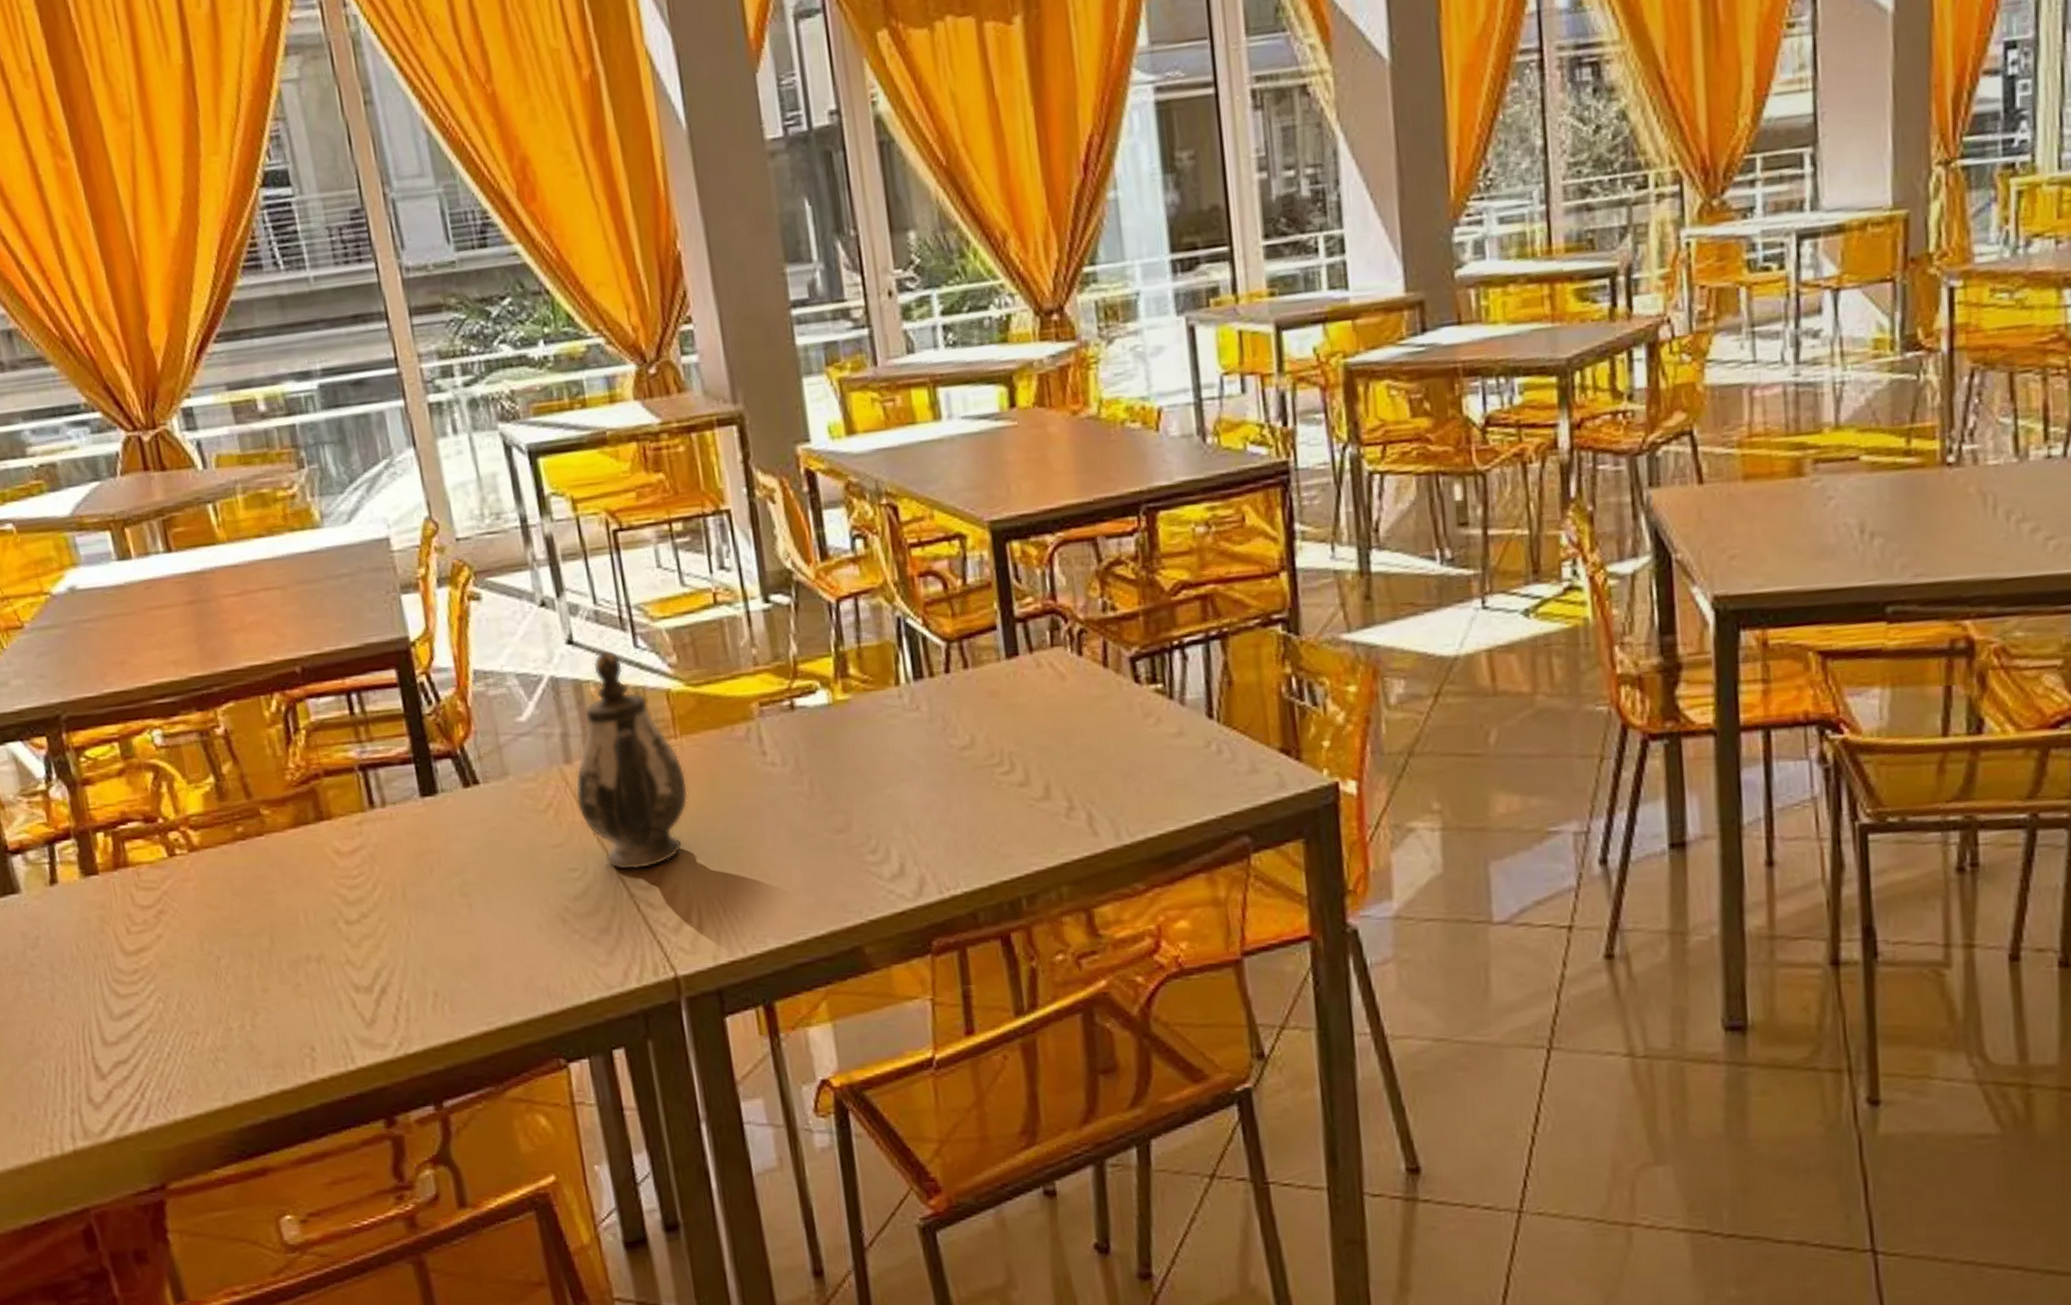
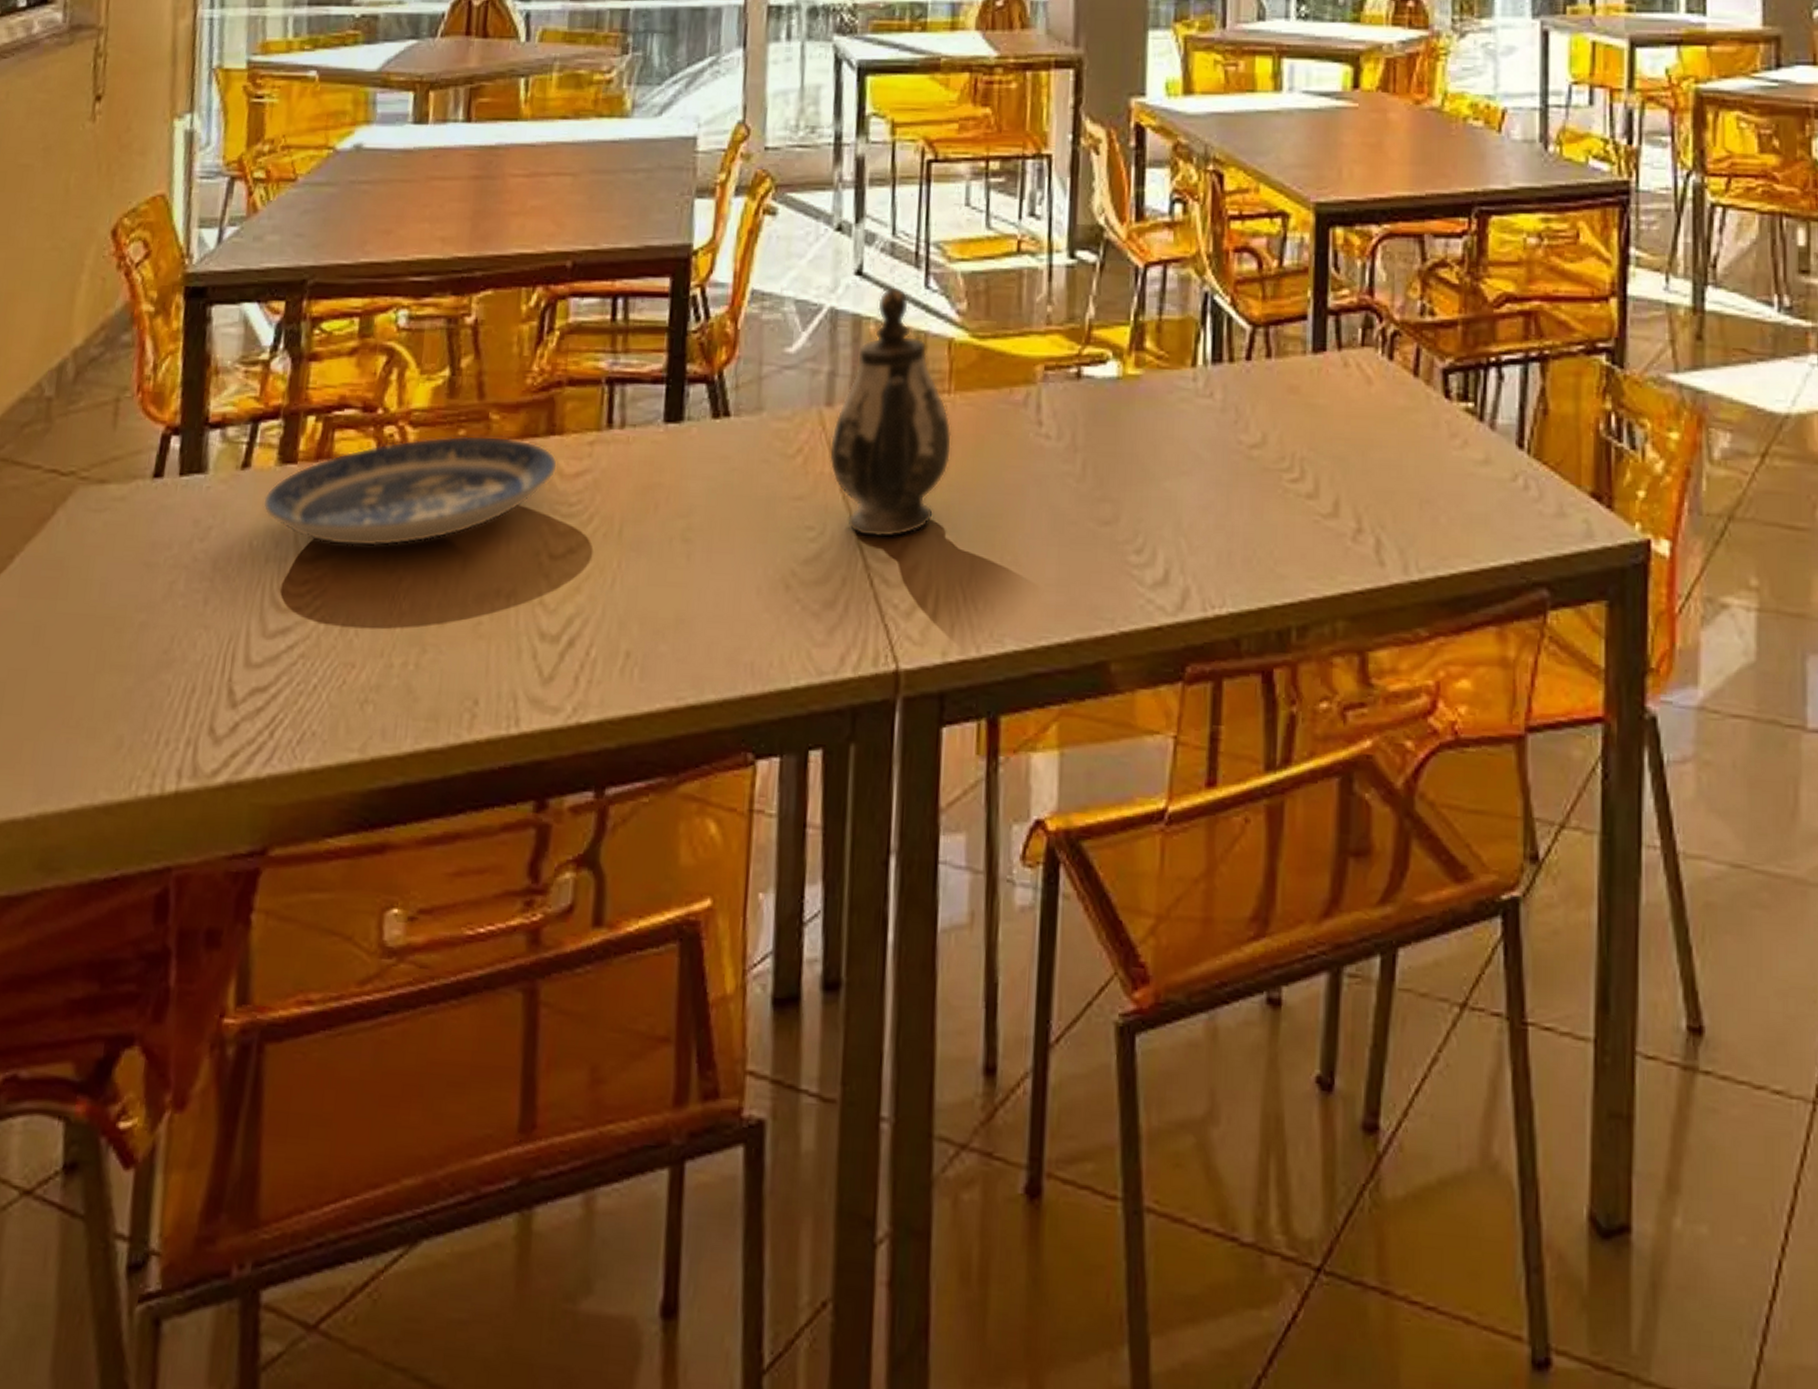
plate: none [77,828,334,938] -> present [262,435,558,547]

